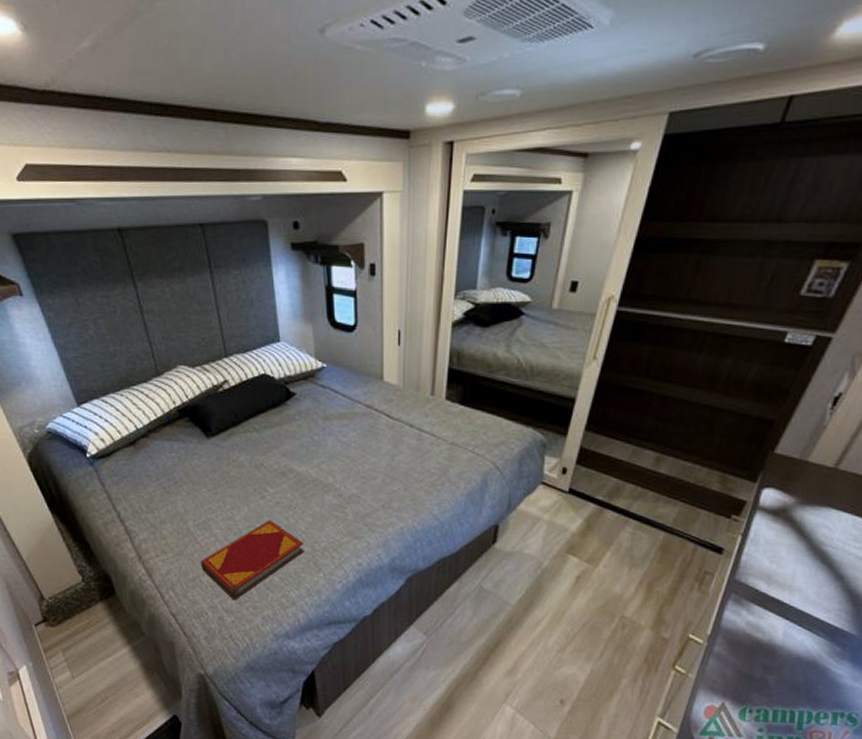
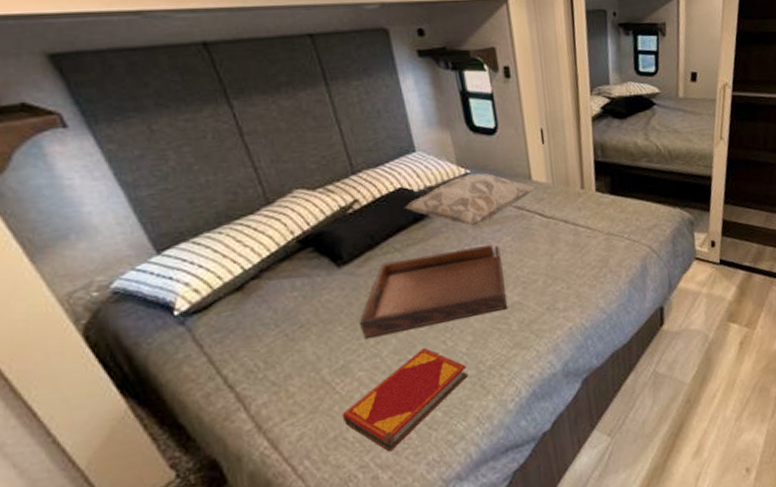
serving tray: none [220,437,347,503] -> present [360,244,508,339]
decorative pillow: none [266,368,387,418] -> present [405,173,537,227]

